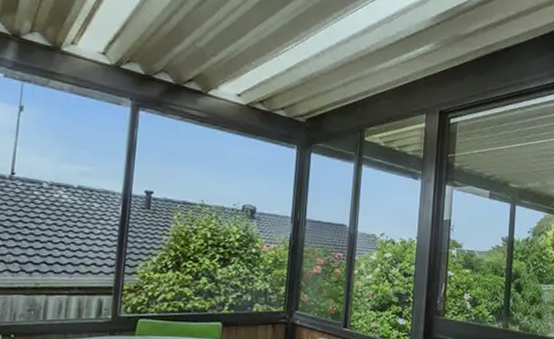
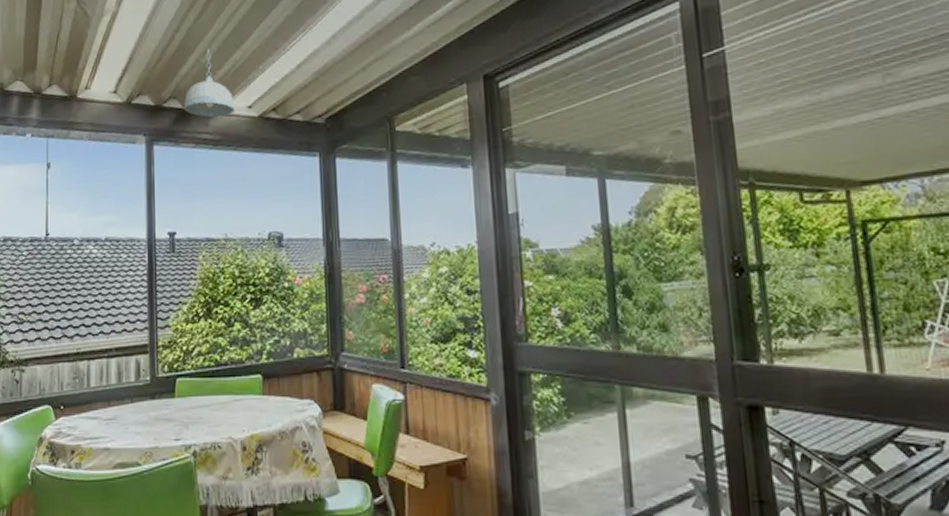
pendant light: none [175,36,225,99] -> present [184,49,235,118]

